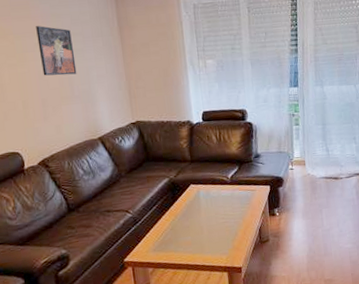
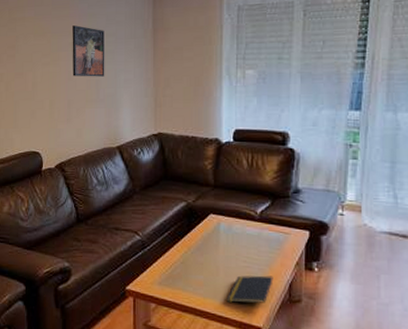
notepad: none [211,225,247,253] -> present [226,275,273,303]

